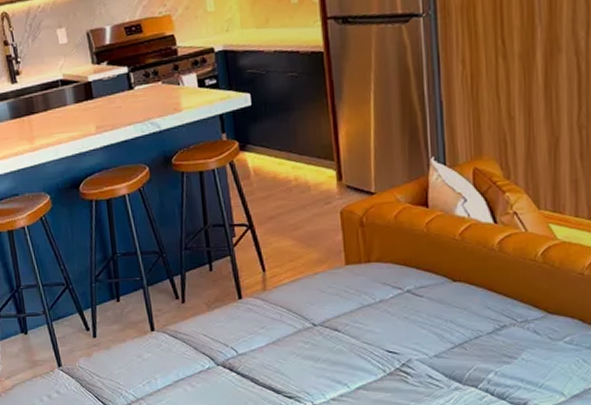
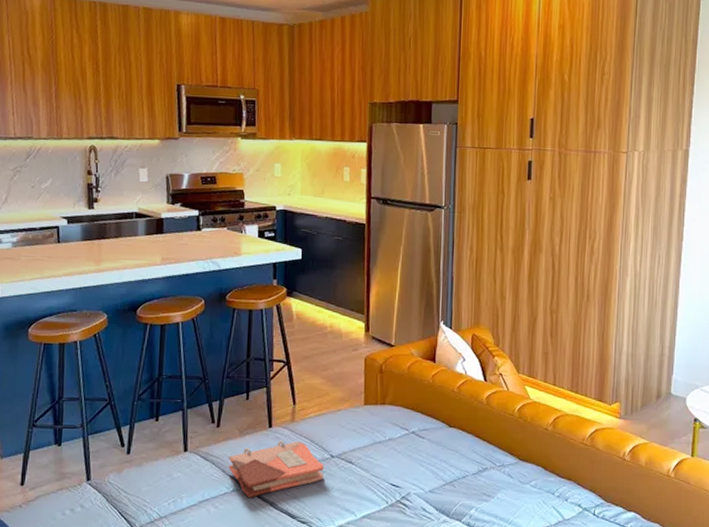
phonebook: none [198,311,307,375] -> present [228,440,324,498]

